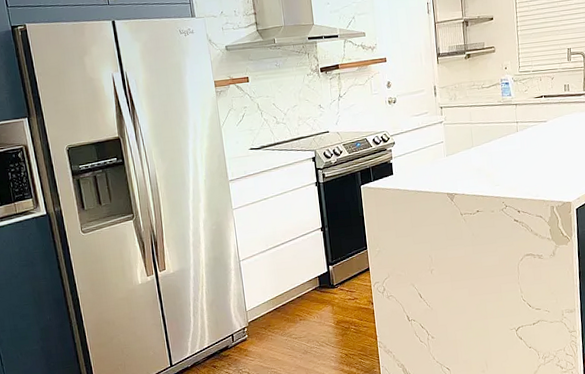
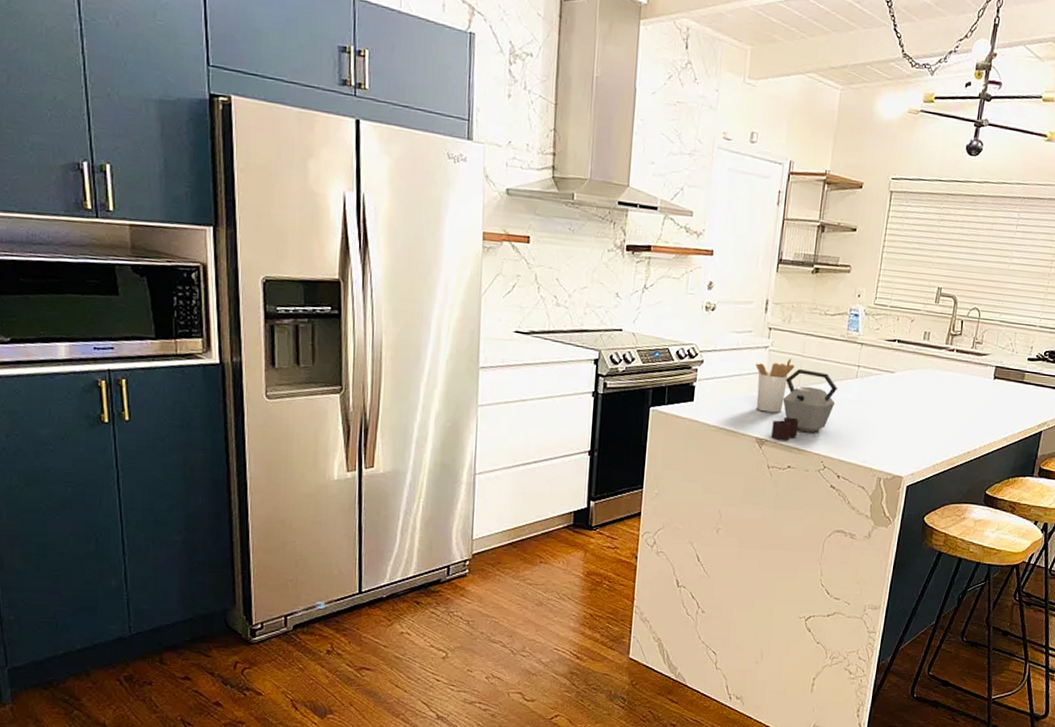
utensil holder: none [436,126,467,173] -> present [756,358,795,413]
kettle: none [458,133,504,193] -> present [771,368,837,441]

